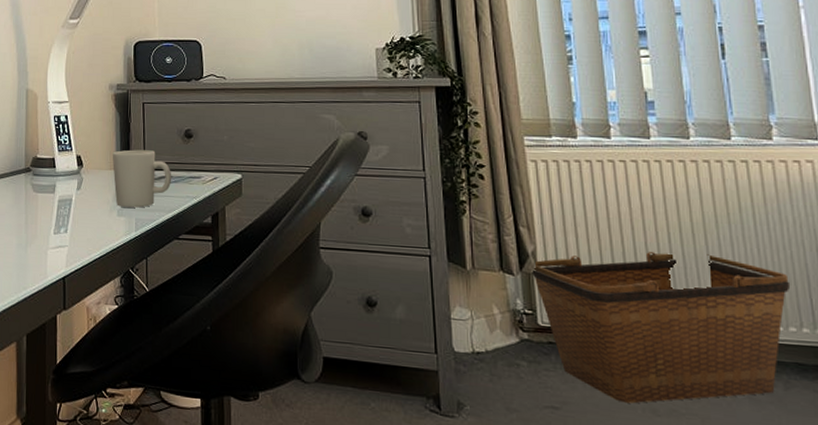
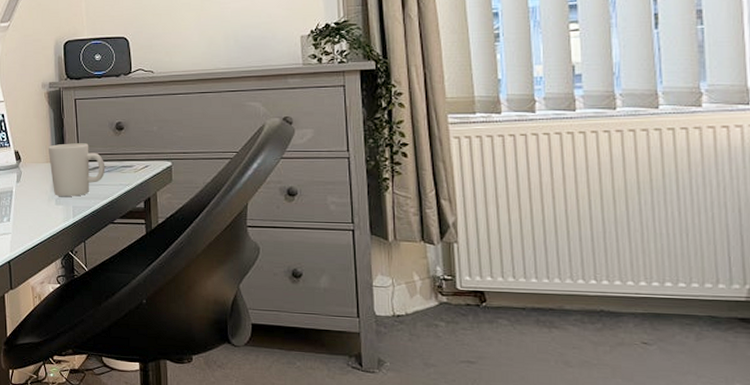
bicycle basket: present [530,252,791,404] -> none [451,219,710,357]

